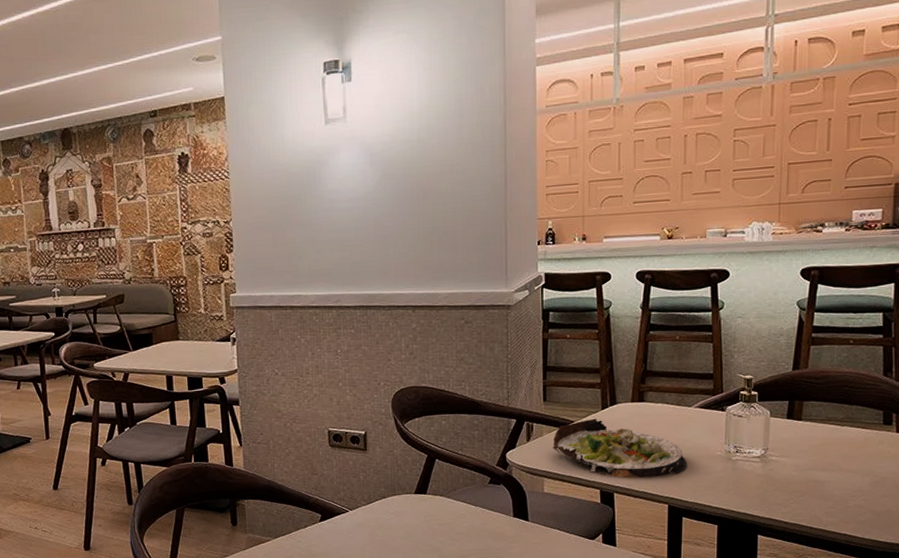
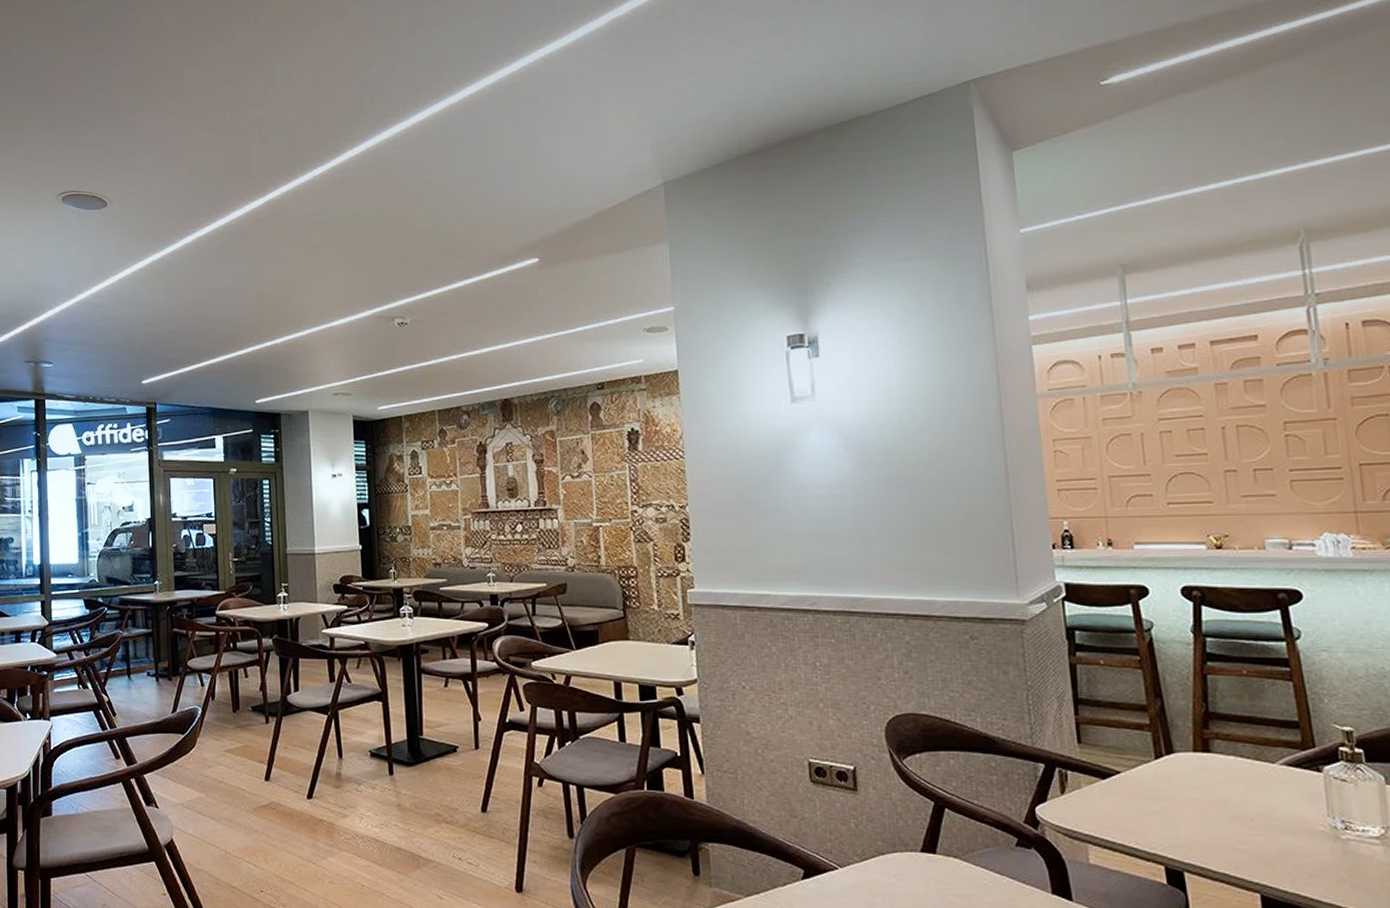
salad plate: present [553,418,687,478] -> none [1095,769,1280,854]

